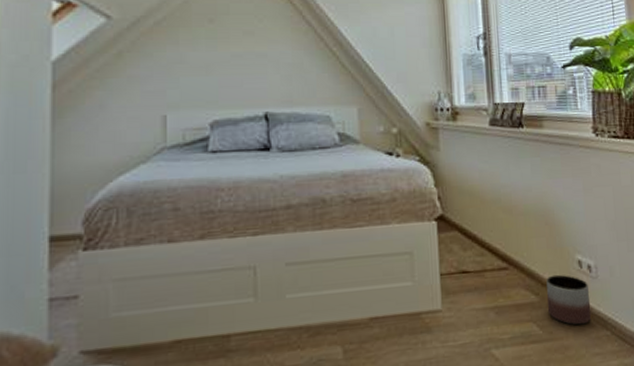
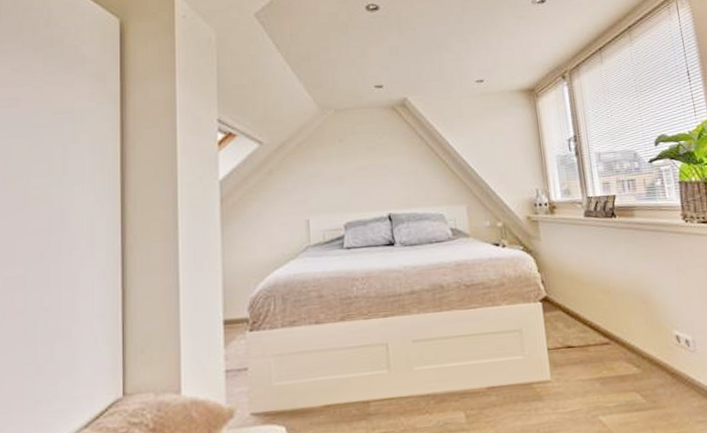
planter: present [546,274,592,325] -> none [646,348,693,395]

